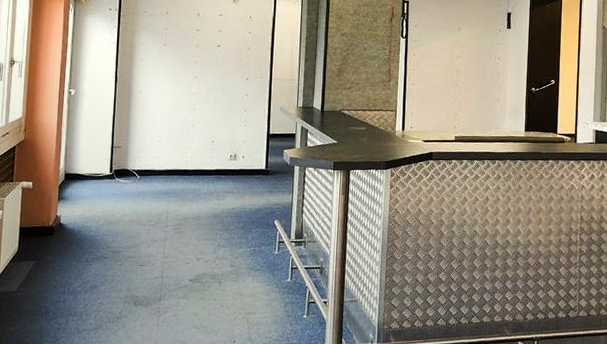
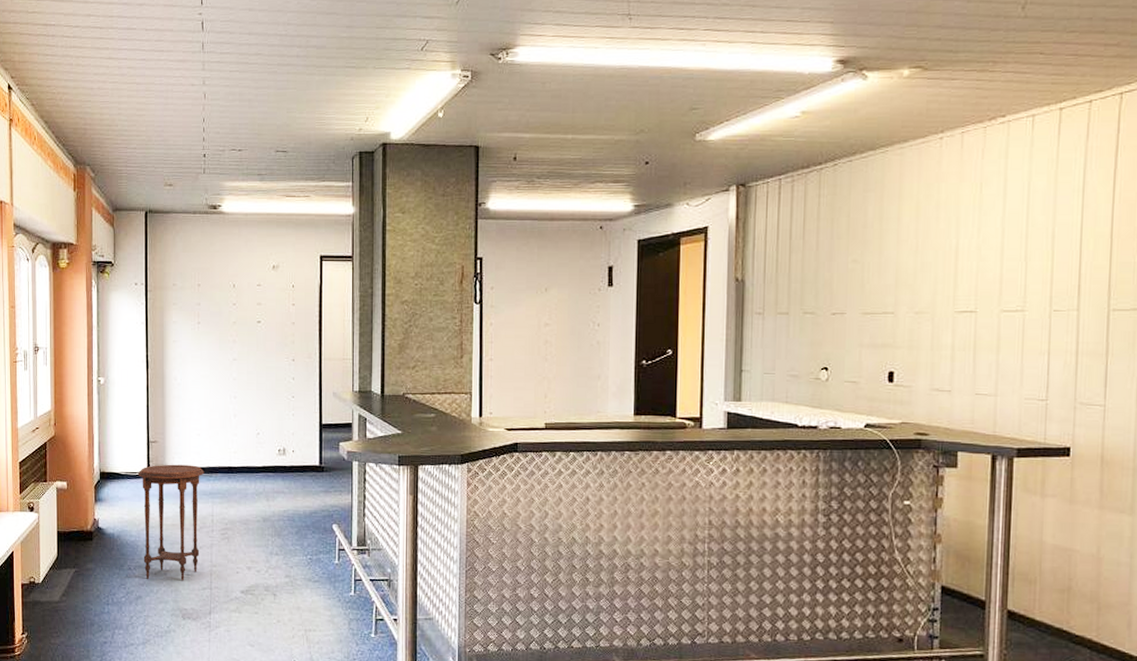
side table: none [100,167,163,271] -> present [138,464,205,581]

